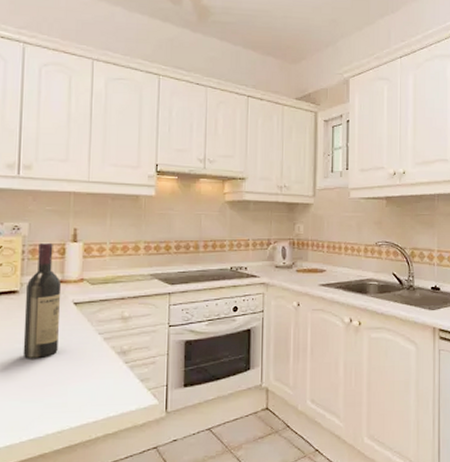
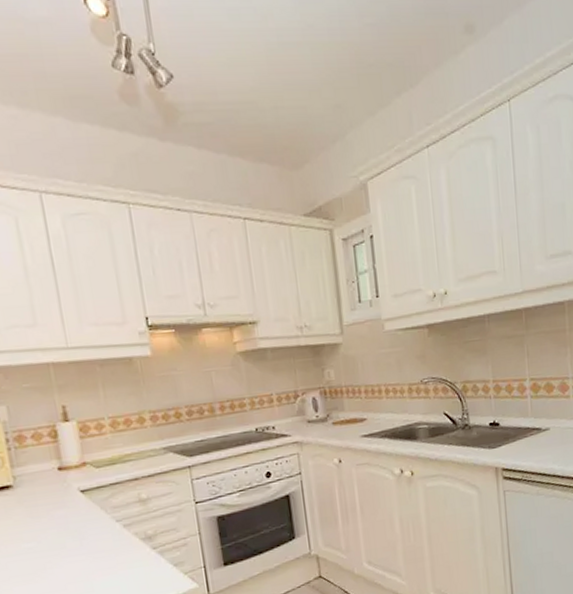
wine bottle: present [23,242,62,359] -> none [20,425,74,559]

